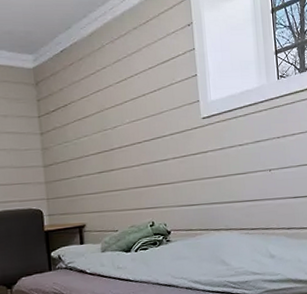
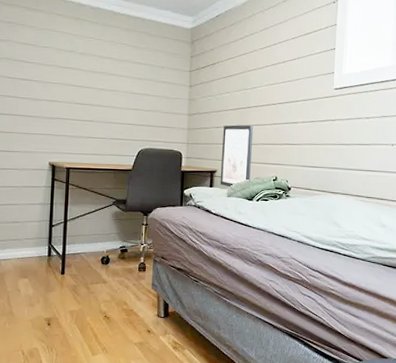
wall art: none [86,169,125,241] -> present [220,125,253,187]

